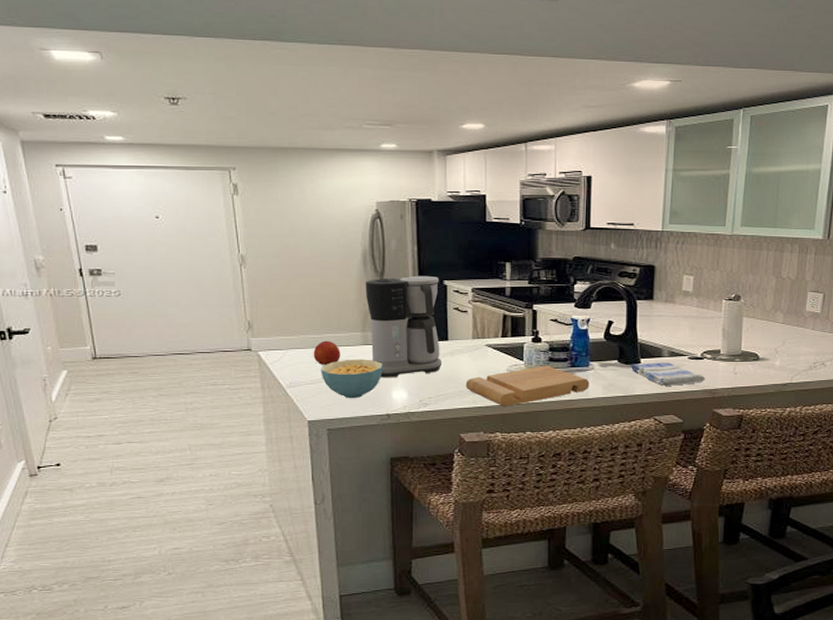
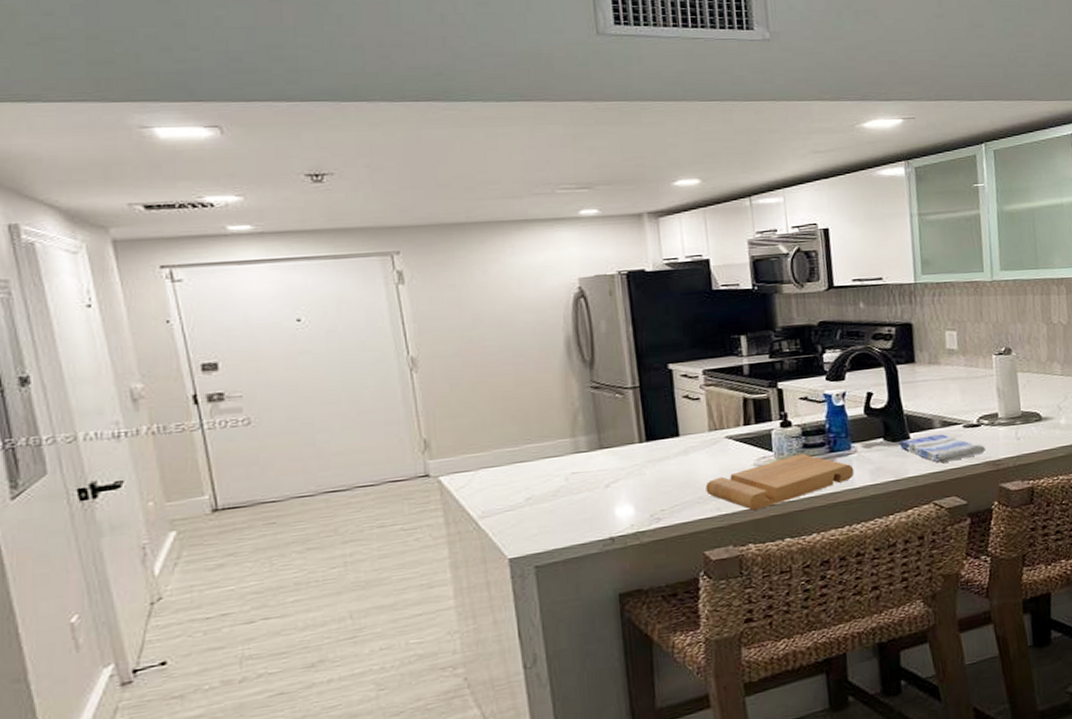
fruit: present [313,340,340,365] -> none [510,452,546,485]
cereal bowl: present [321,359,383,399] -> none [522,470,601,524]
coffee maker: present [365,275,443,378] -> none [571,360,675,493]

